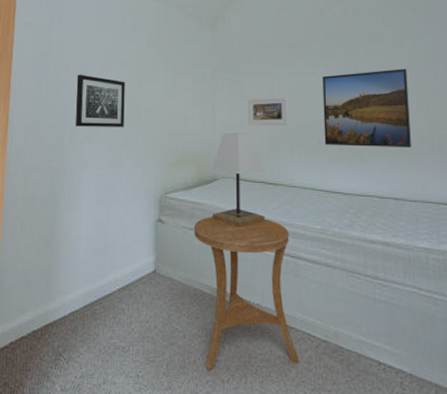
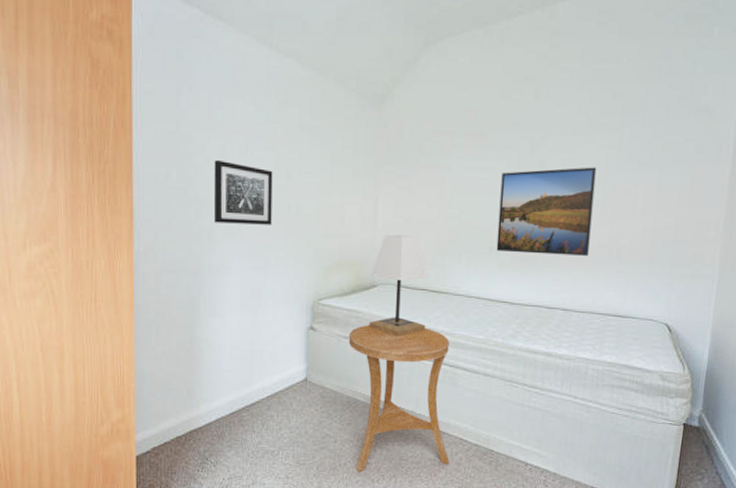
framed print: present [248,97,288,126] -> none [414,195,461,229]

